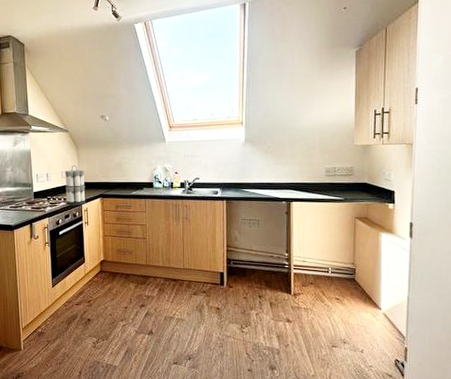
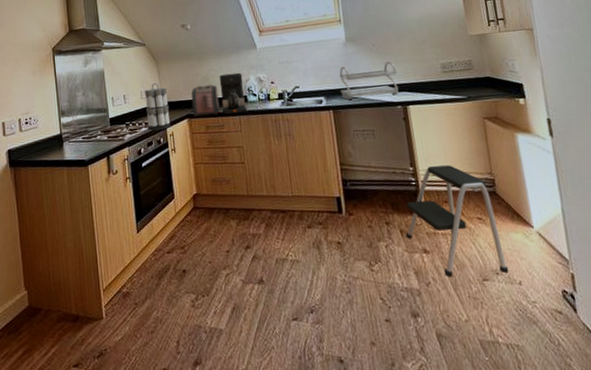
toaster: none [105,170,129,197] -> present [191,84,220,117]
coffee maker: none [130,162,152,197] -> present [219,72,247,115]
dish rack: none [235,162,286,194] -> present [339,61,399,101]
step stool: none [274,253,355,342] -> present [405,165,509,277]

